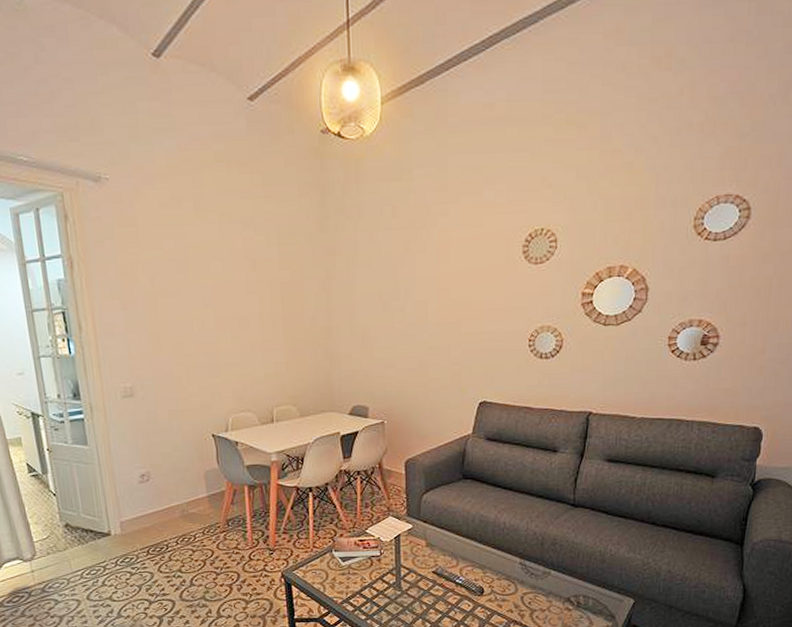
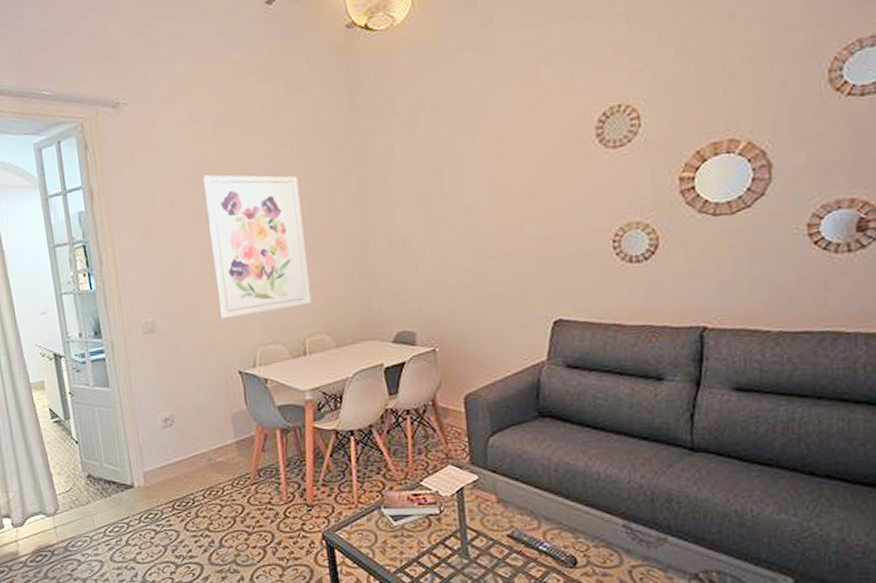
wall art: none [182,255,281,388] -> present [202,175,312,319]

